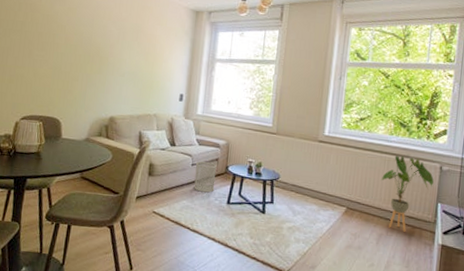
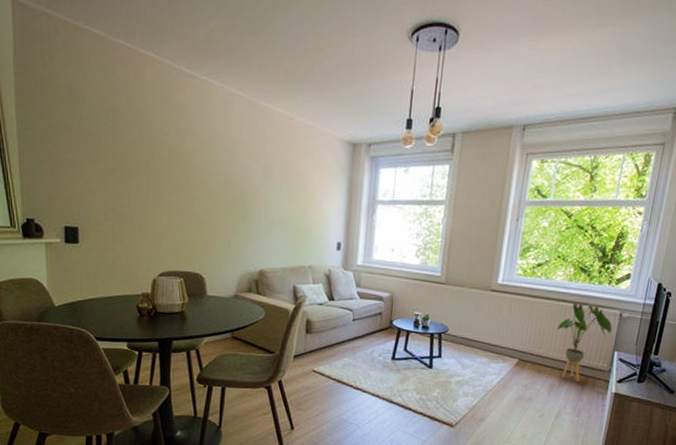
wastebasket: present [194,161,217,193] -> none [356,316,380,349]

